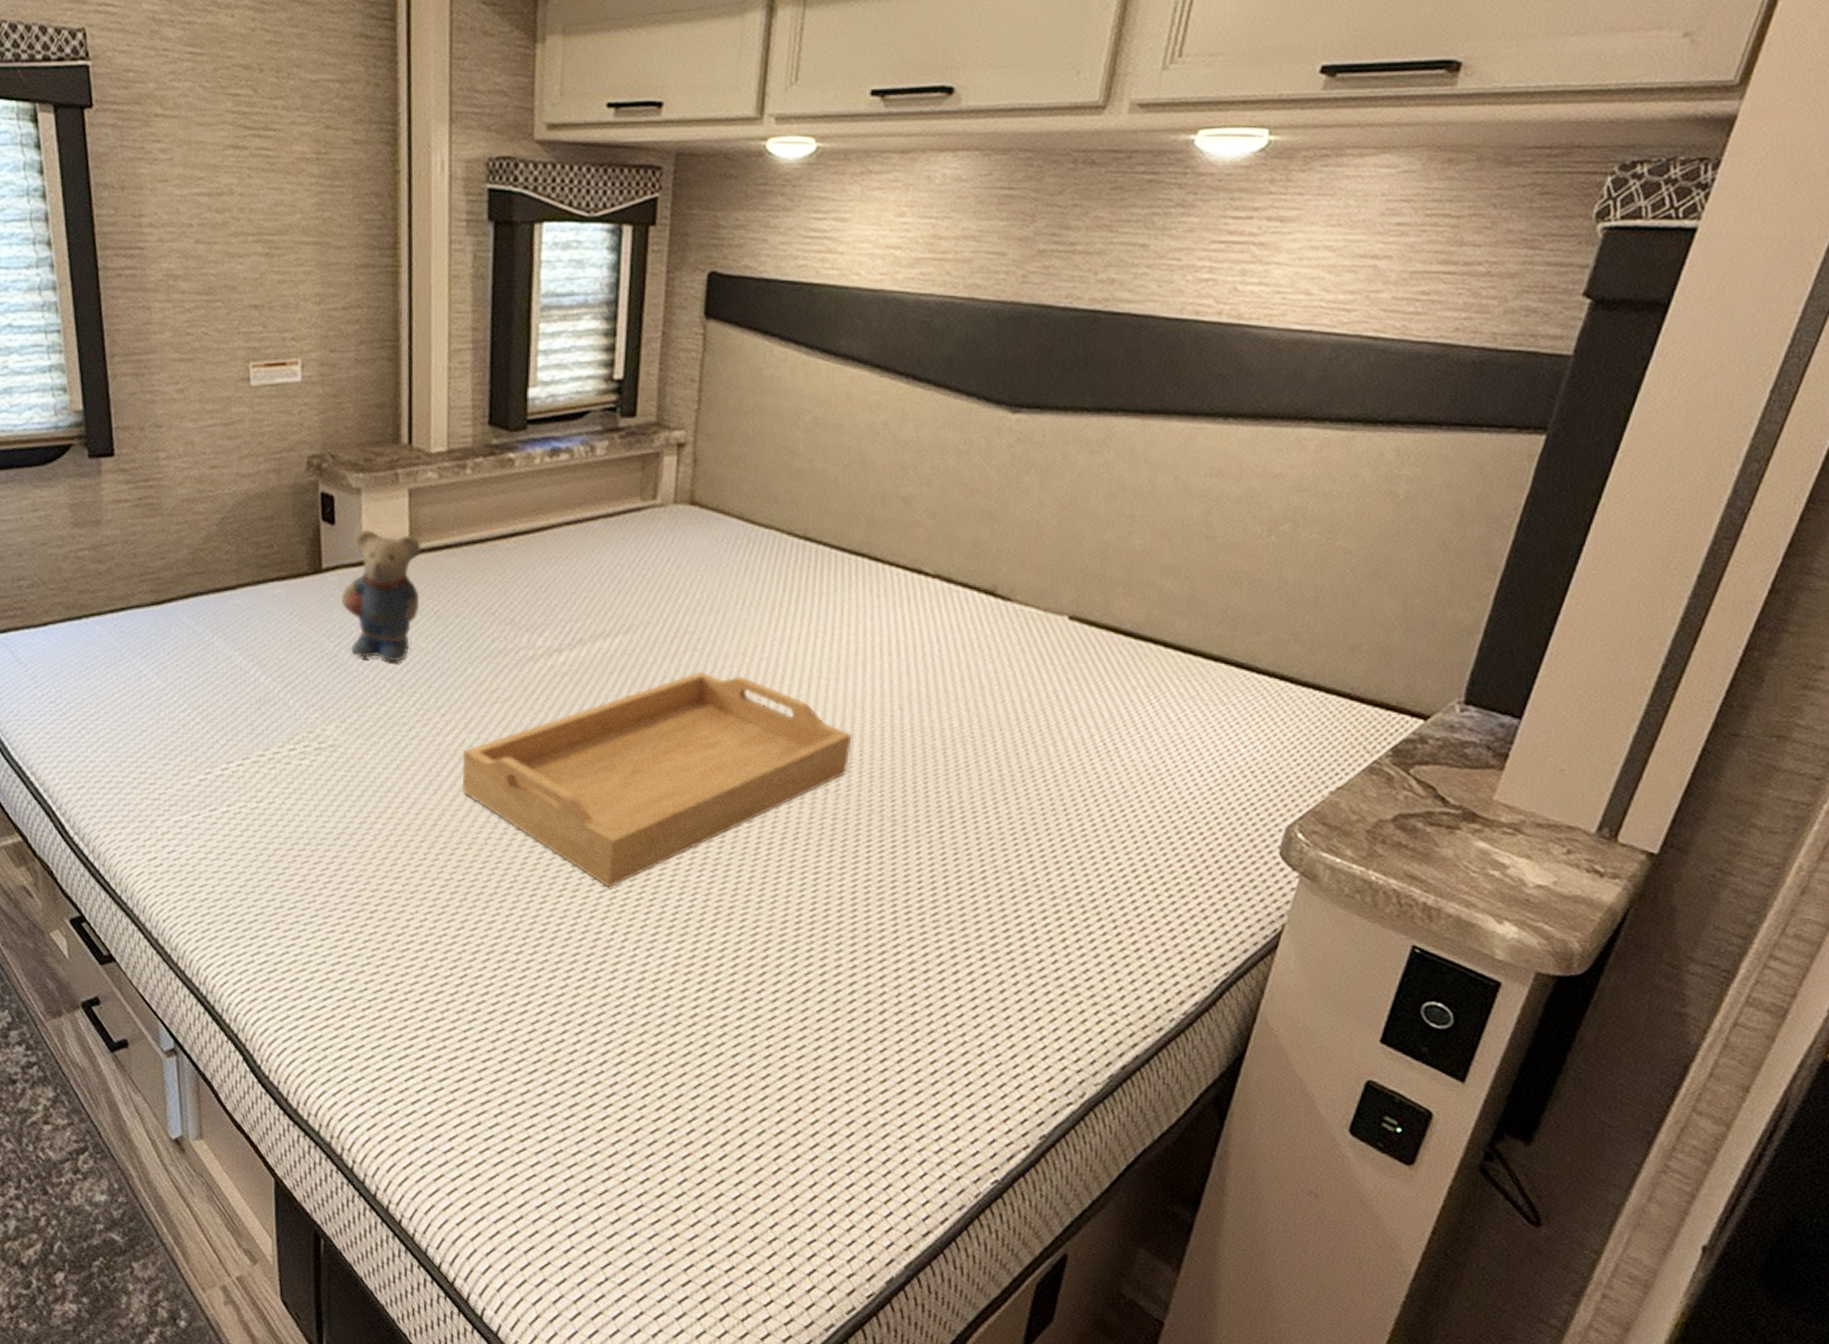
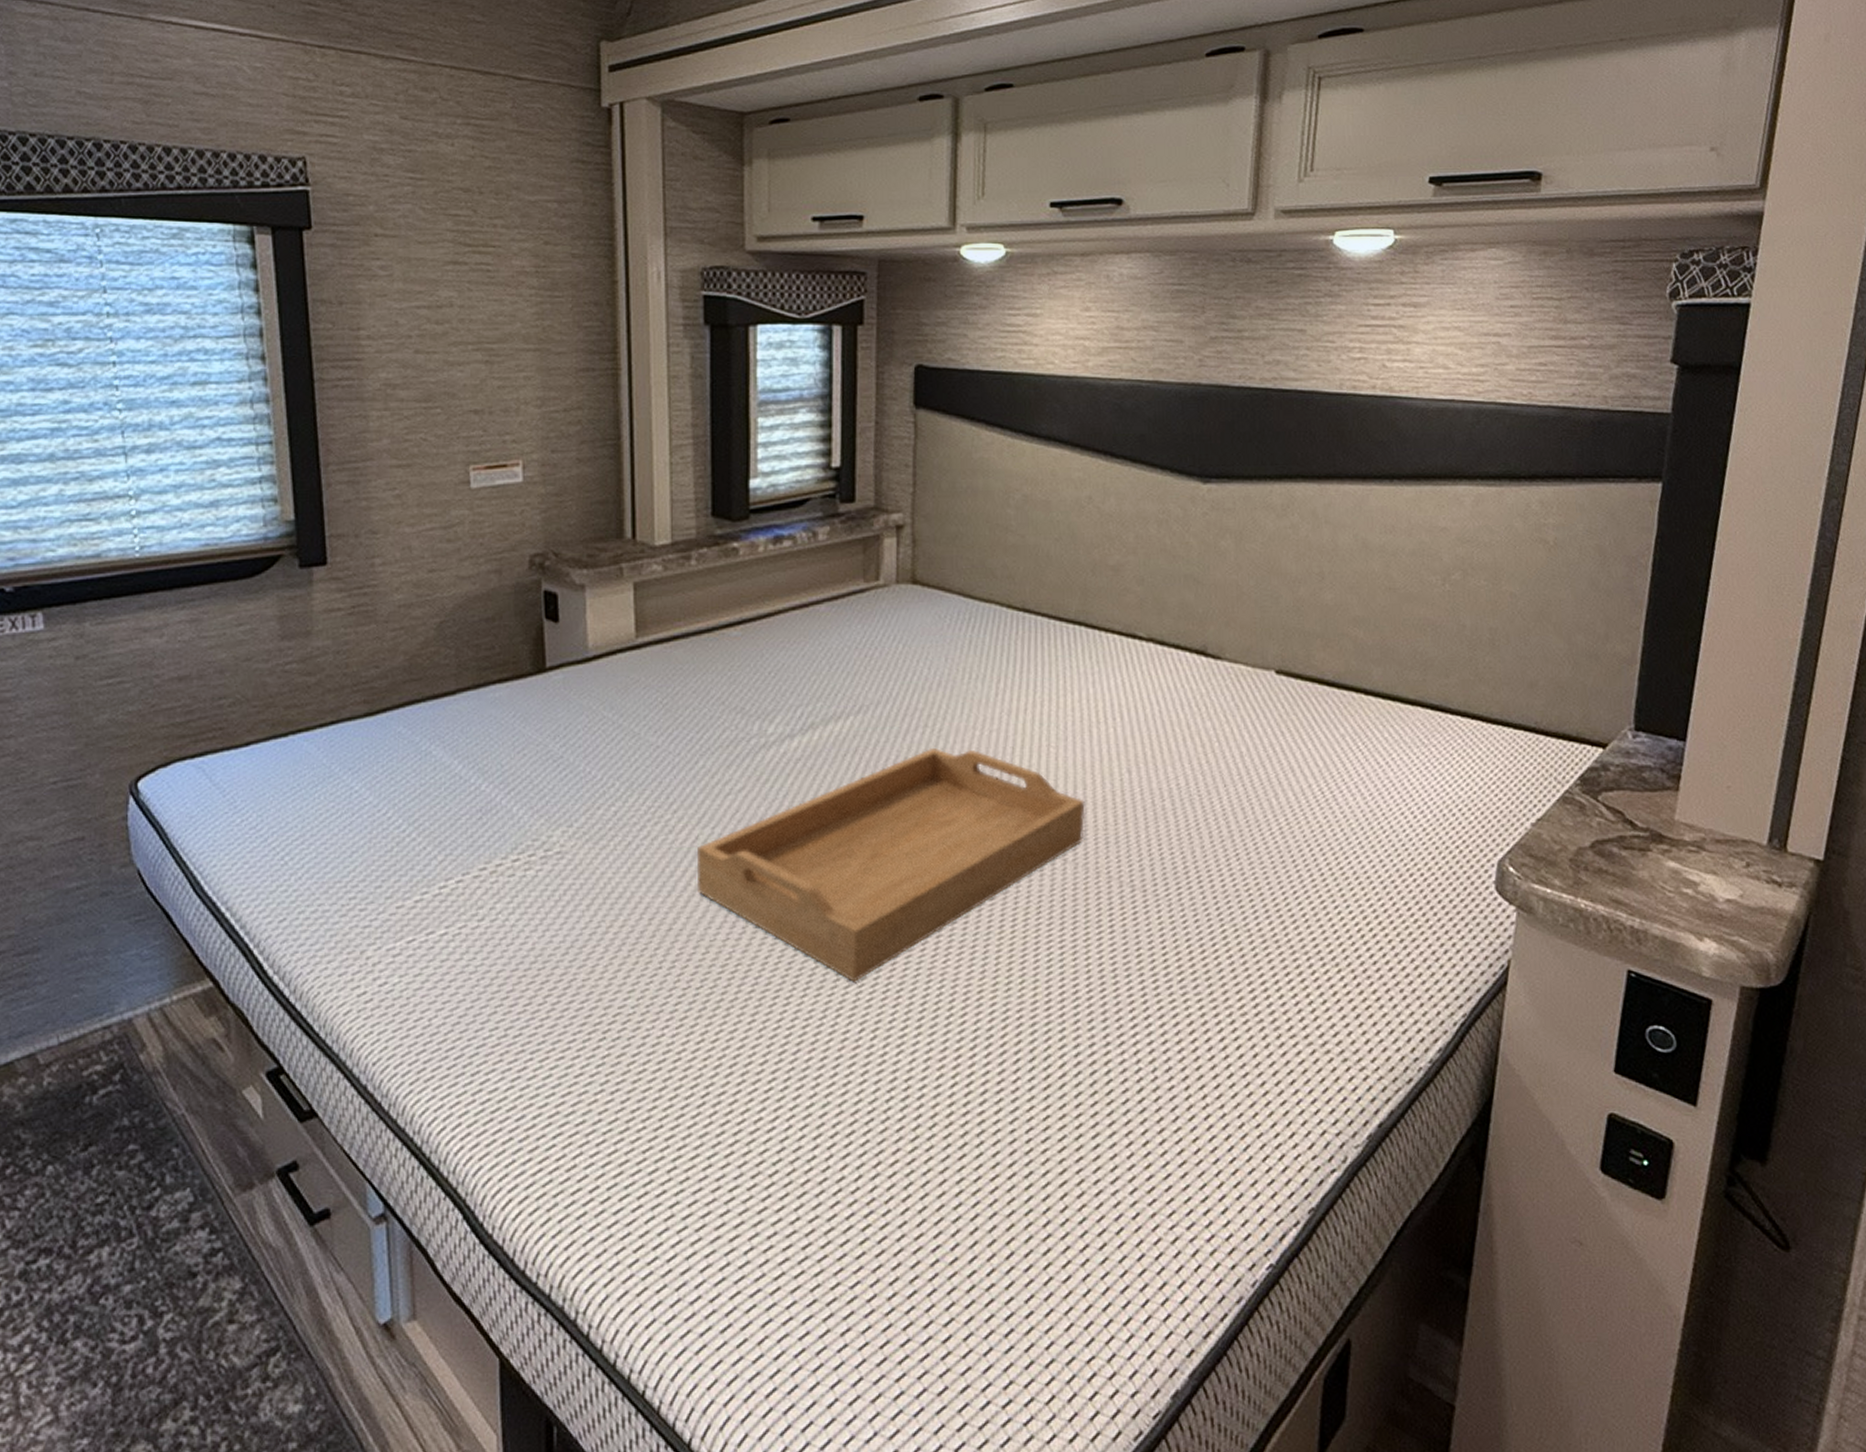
teddy bear: present [342,530,421,661] -> none [567,626,648,758]

